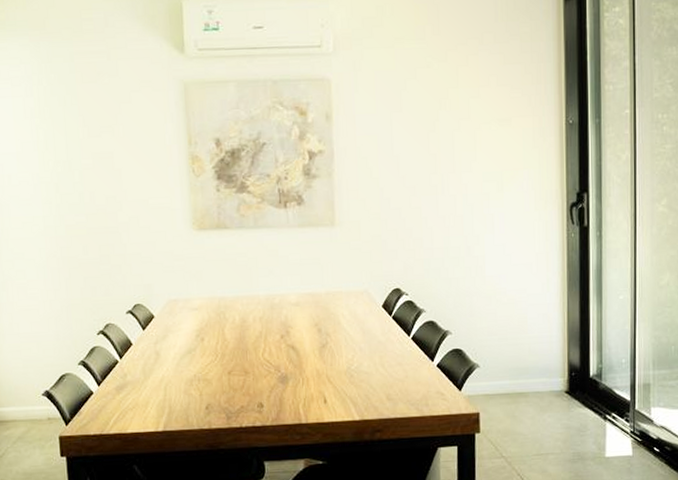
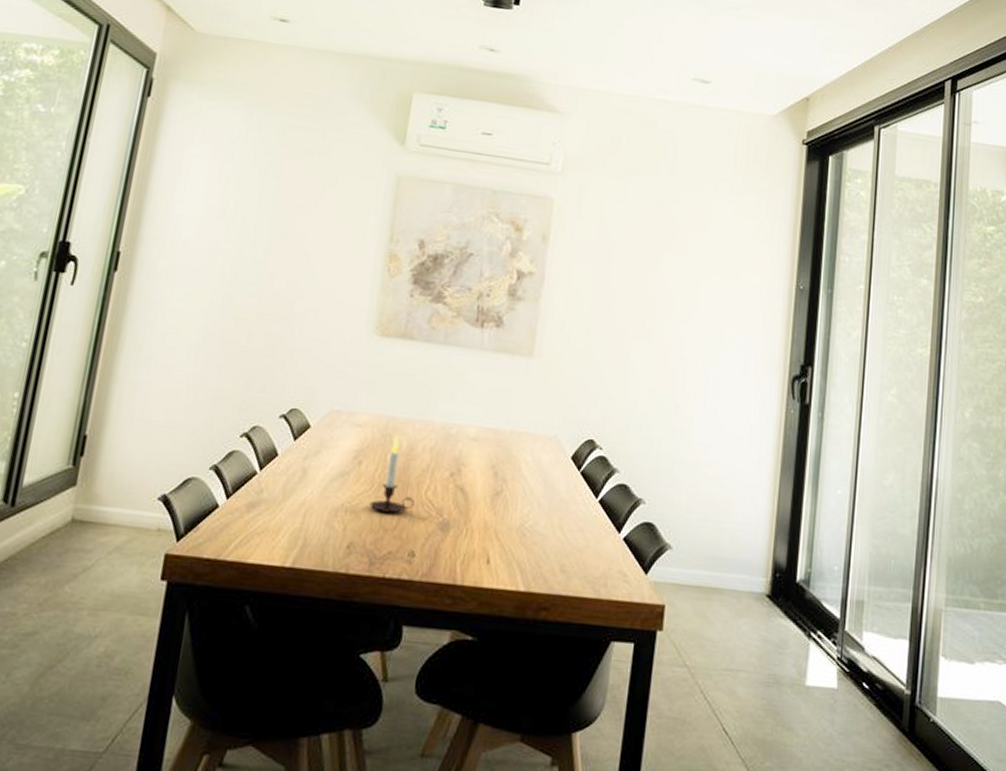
candle: none [217,312,255,376] -> present [369,435,415,513]

